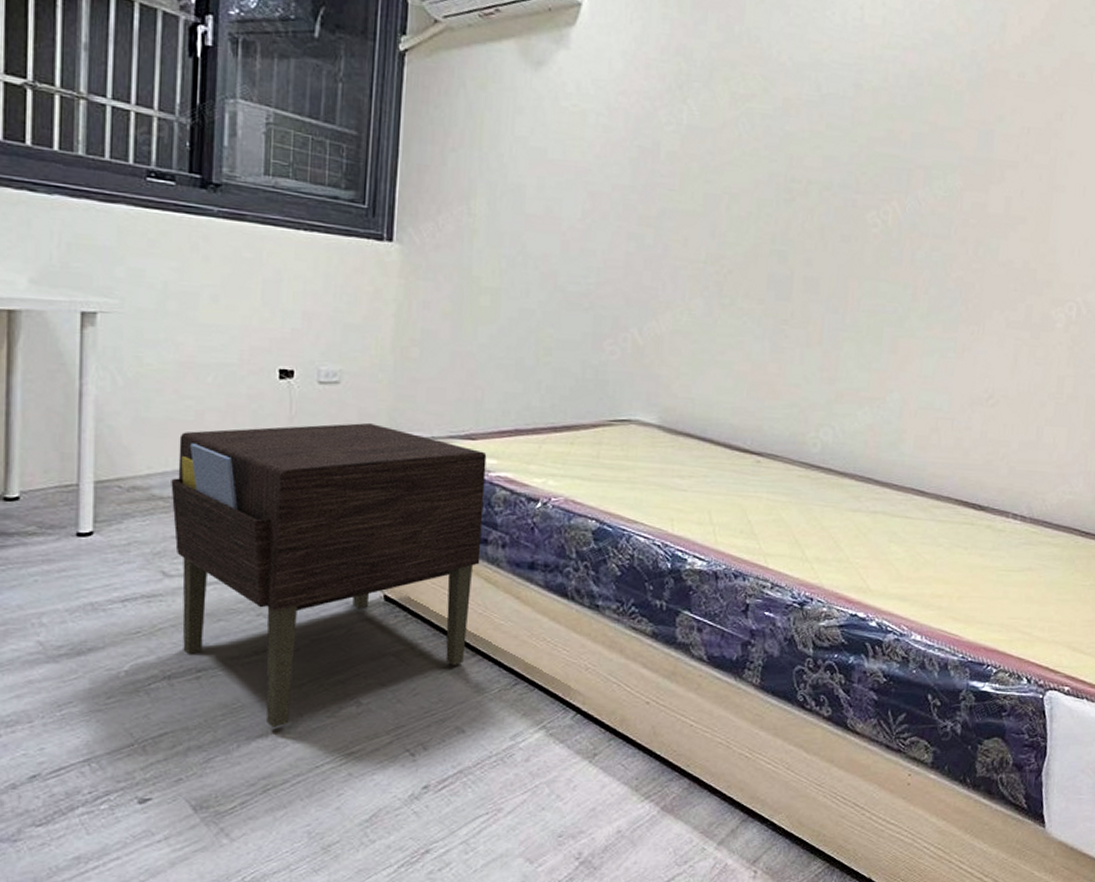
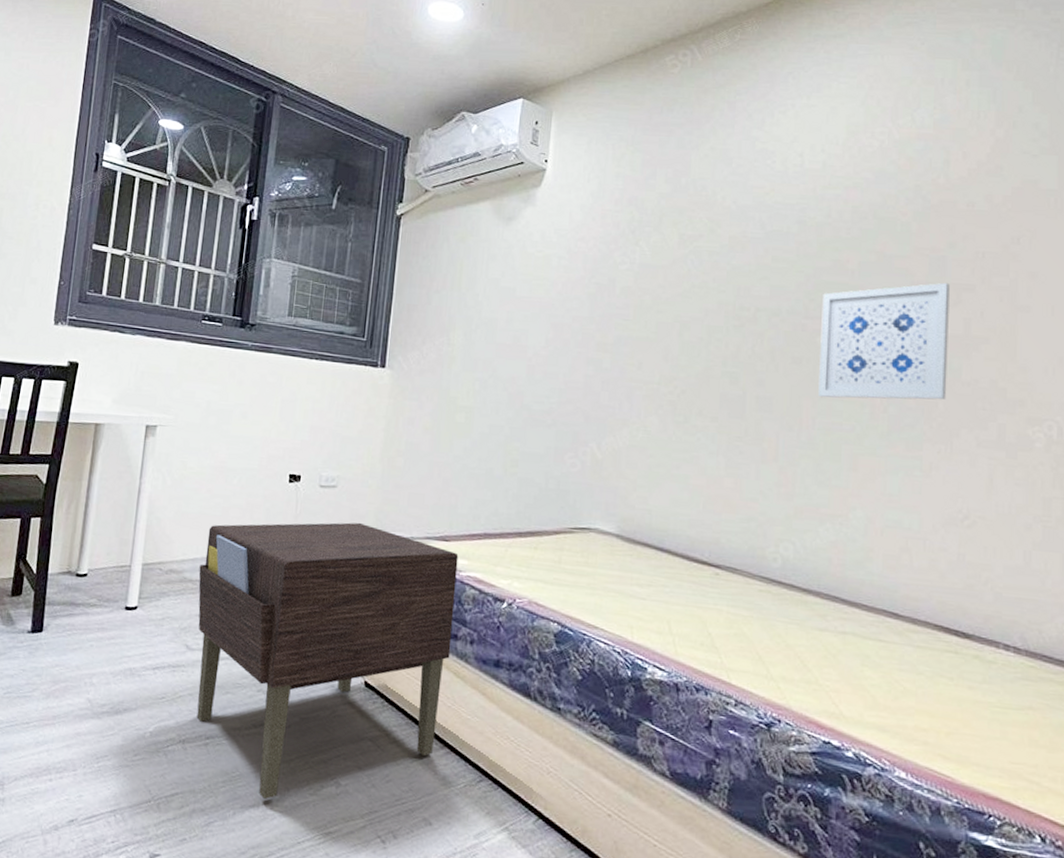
wall art: none [864,158,995,281] -> present [818,282,950,400]

